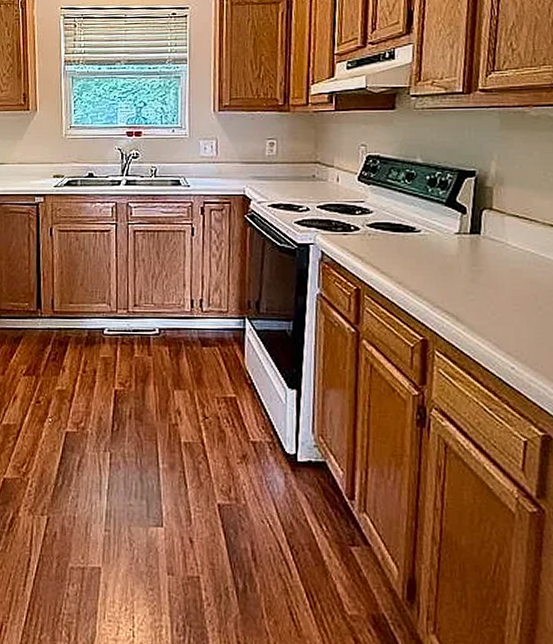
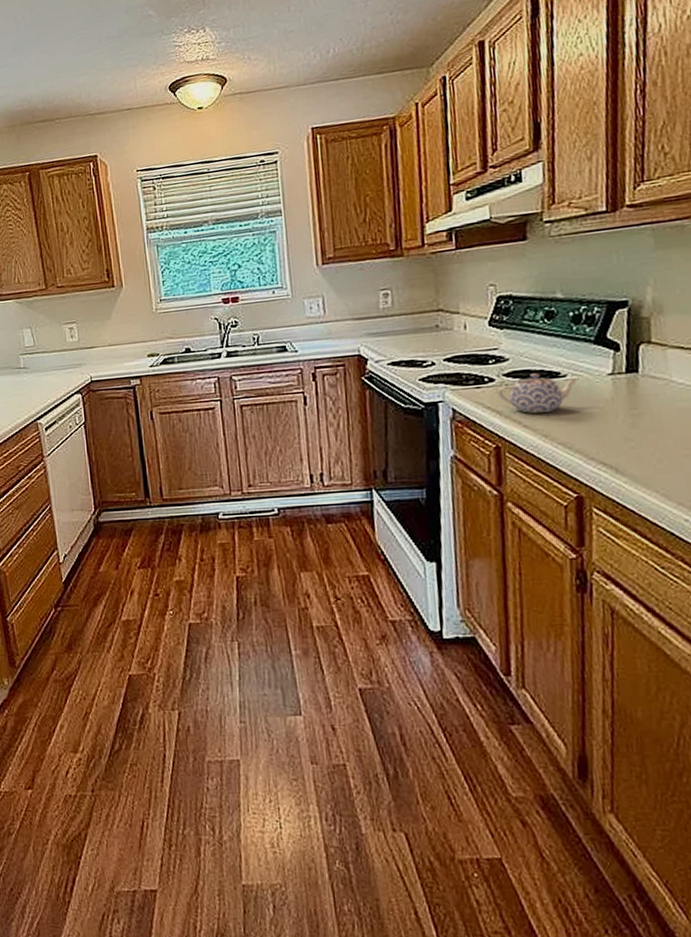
teapot: none [362,227,431,261] -> present [498,373,579,413]

